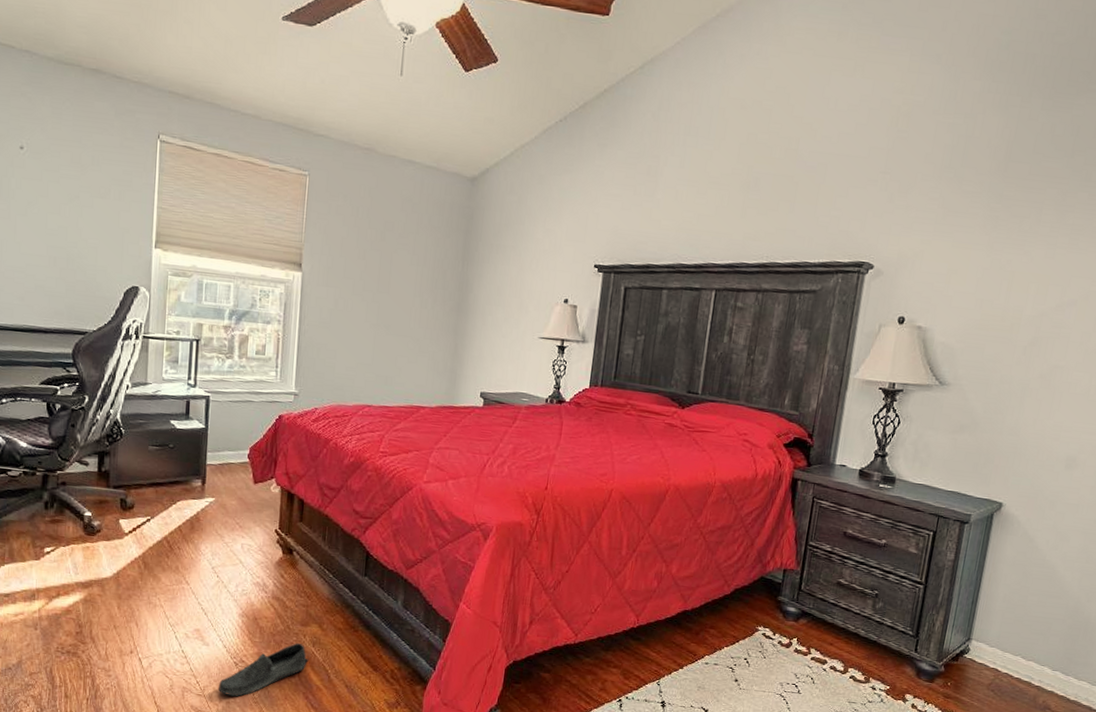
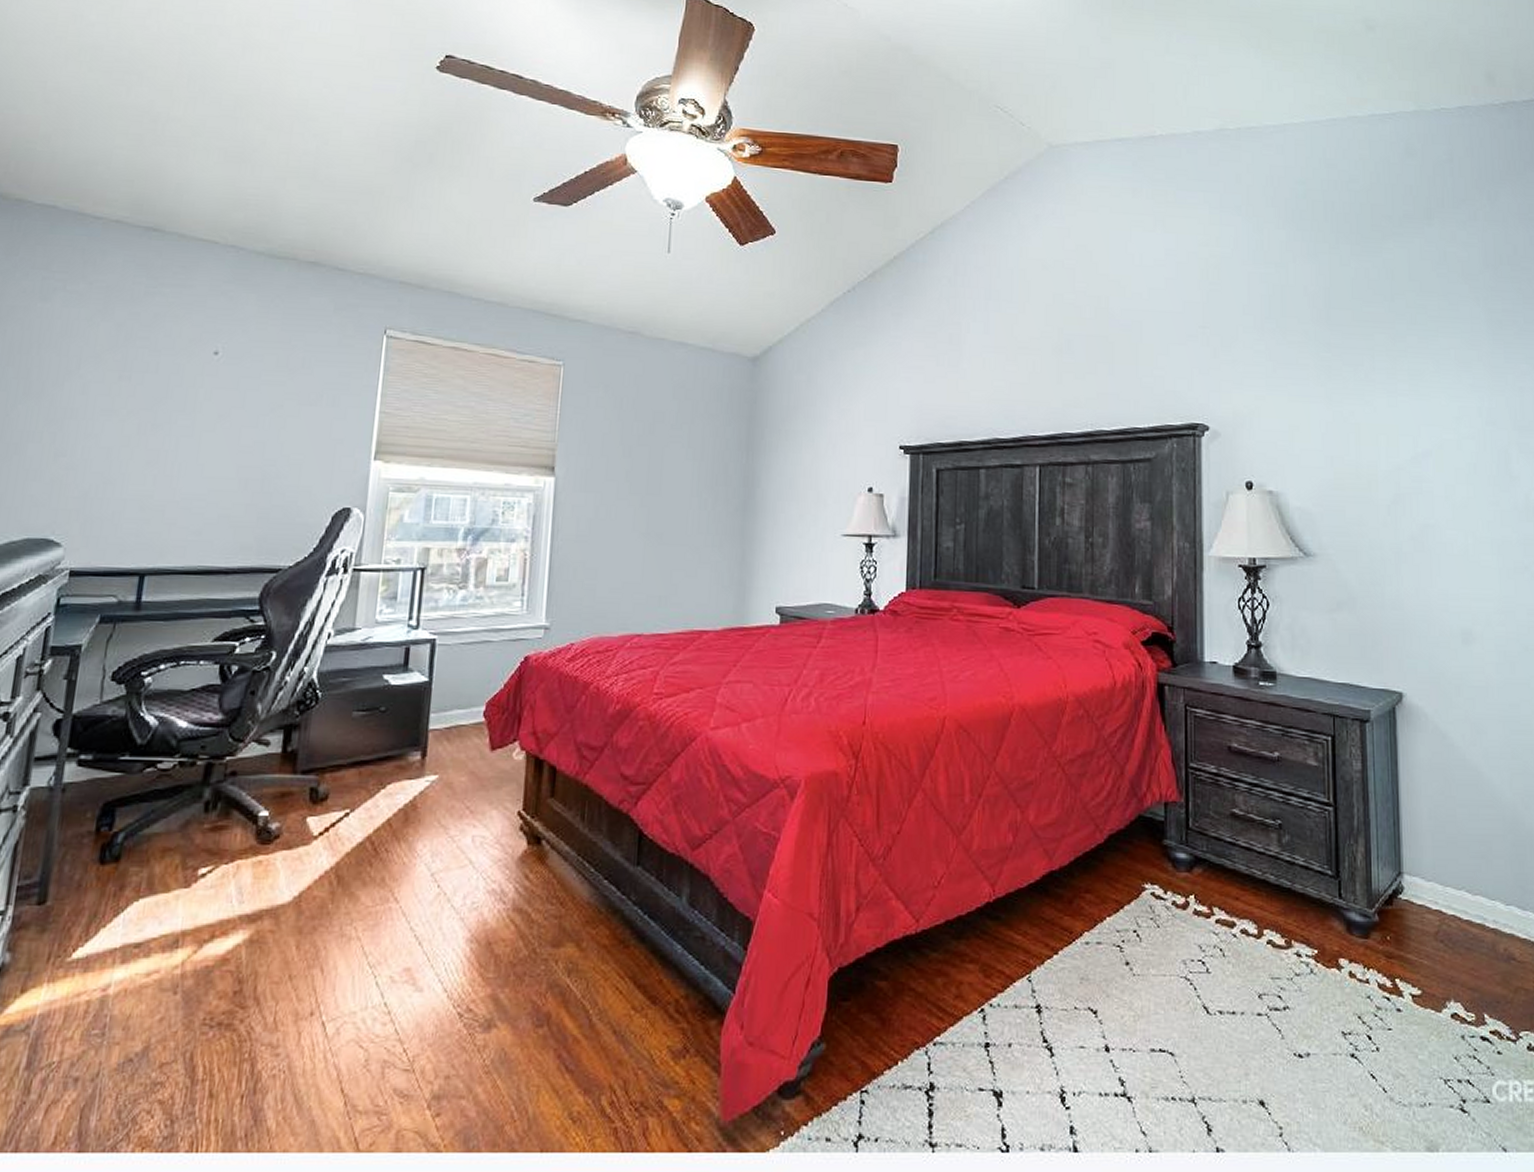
shoe: present [219,643,309,697] -> none [434,974,563,1067]

